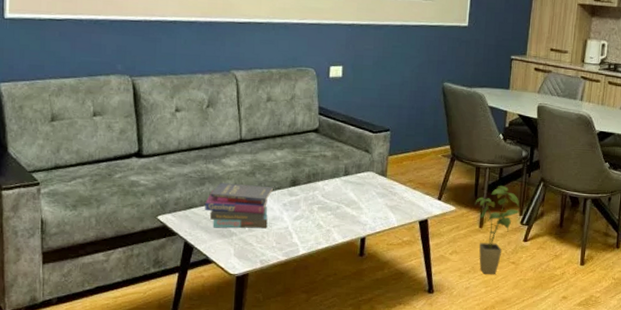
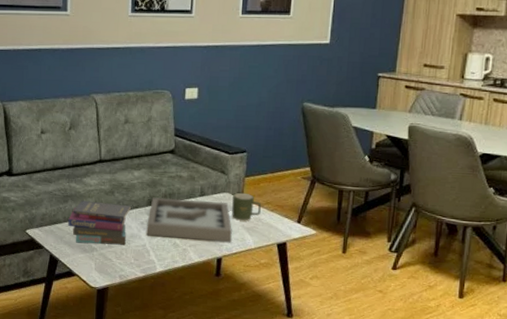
decorative tray: none [289,178,377,222] -> present [146,197,233,243]
mug: none [375,171,405,199] -> present [232,192,262,220]
house plant: present [475,185,521,274] -> none [337,209,389,302]

